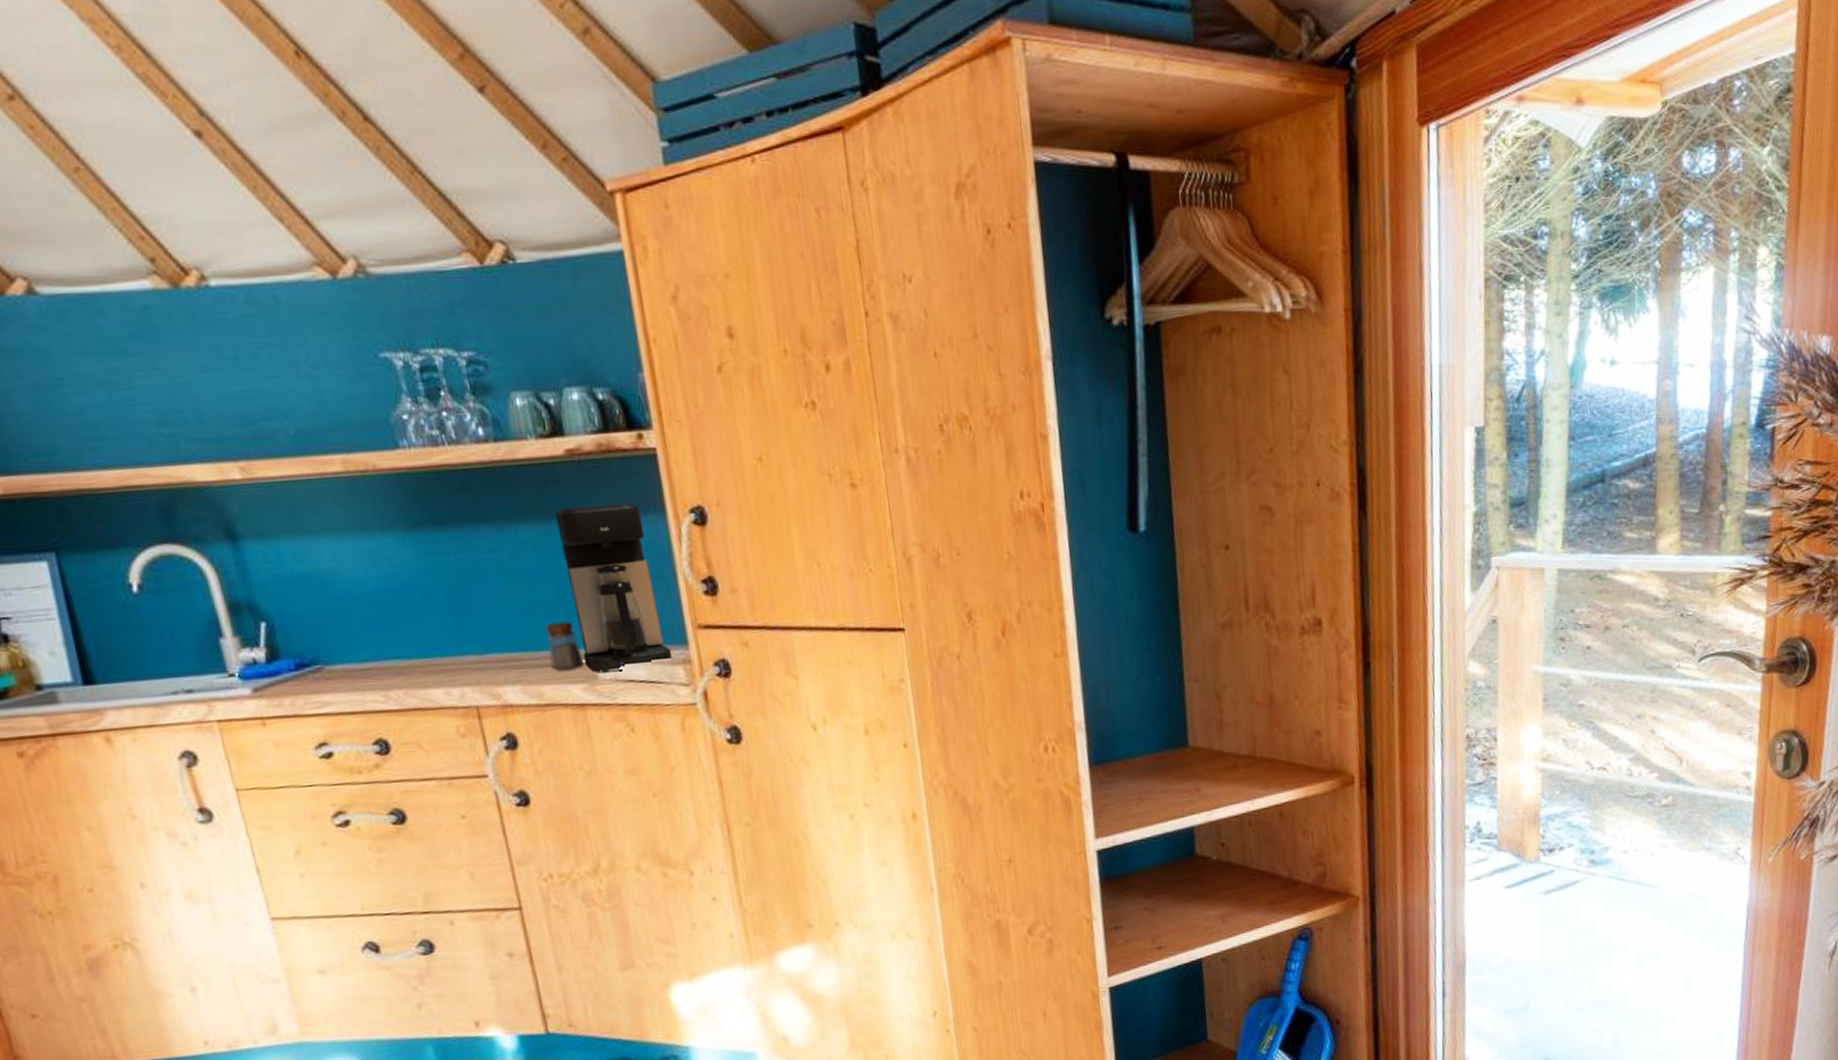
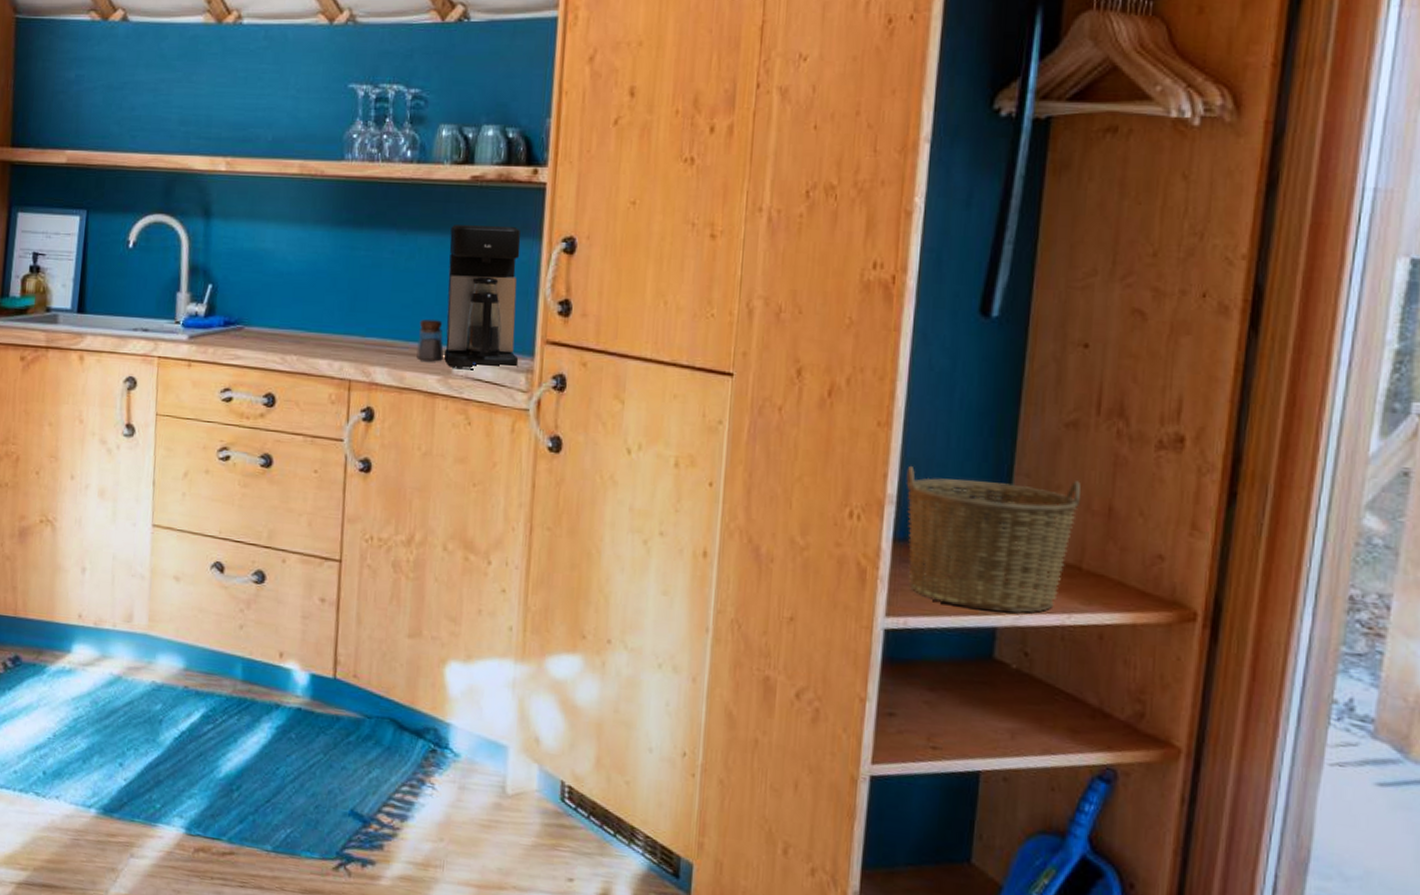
basket: none [1089,677,1246,814] -> present [906,466,1082,613]

